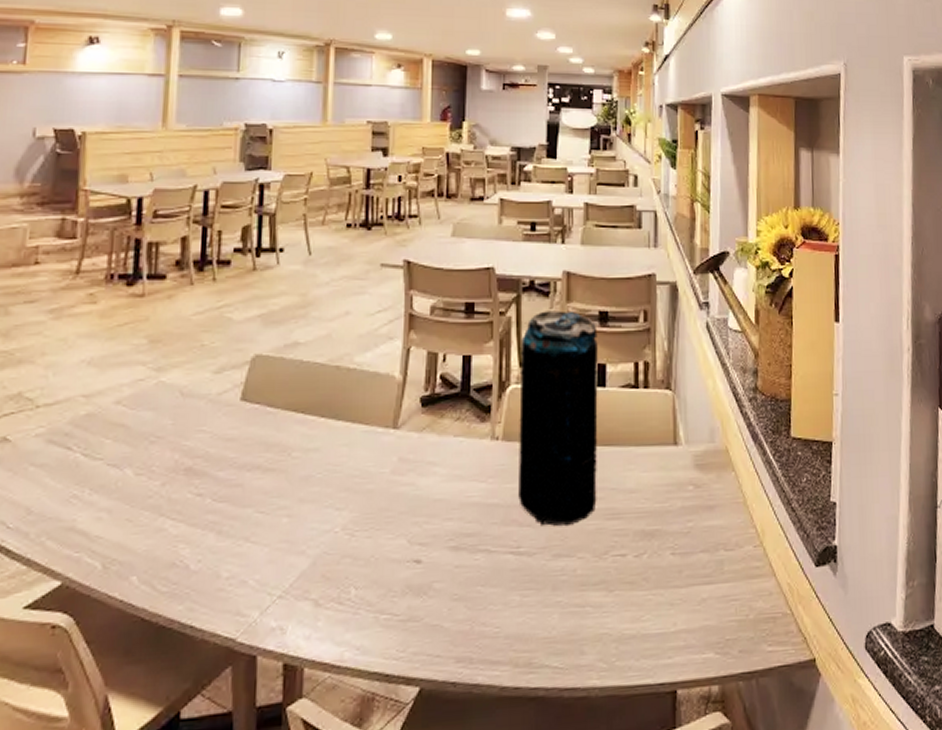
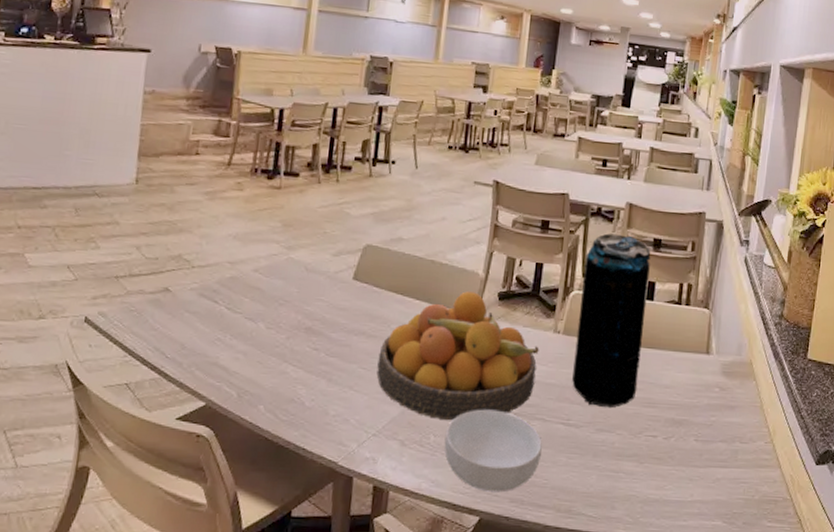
fruit bowl: none [278,400,476,567] -> present [376,291,540,421]
cereal bowl: none [368,545,489,653] -> present [444,409,542,493]

